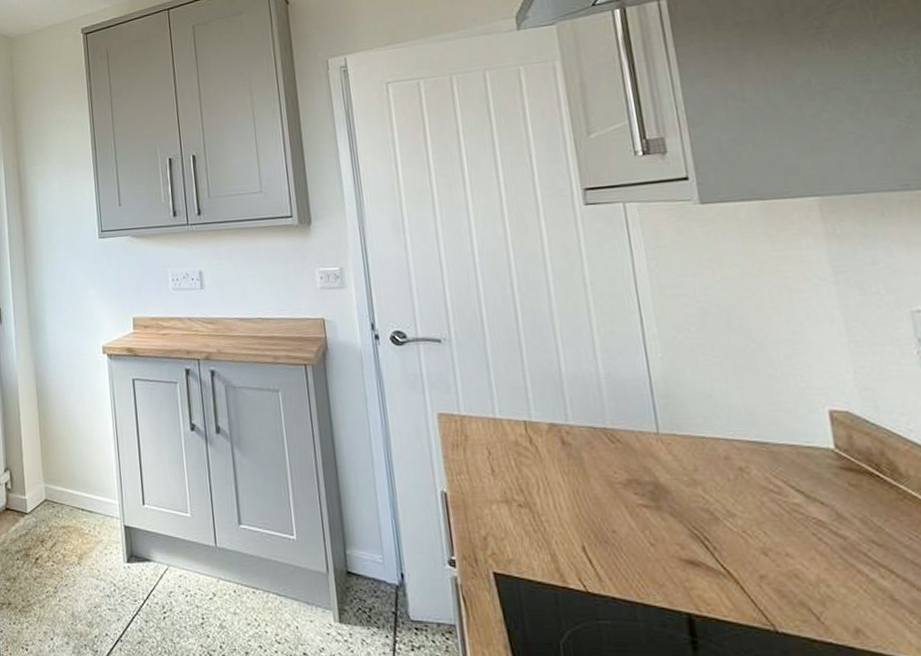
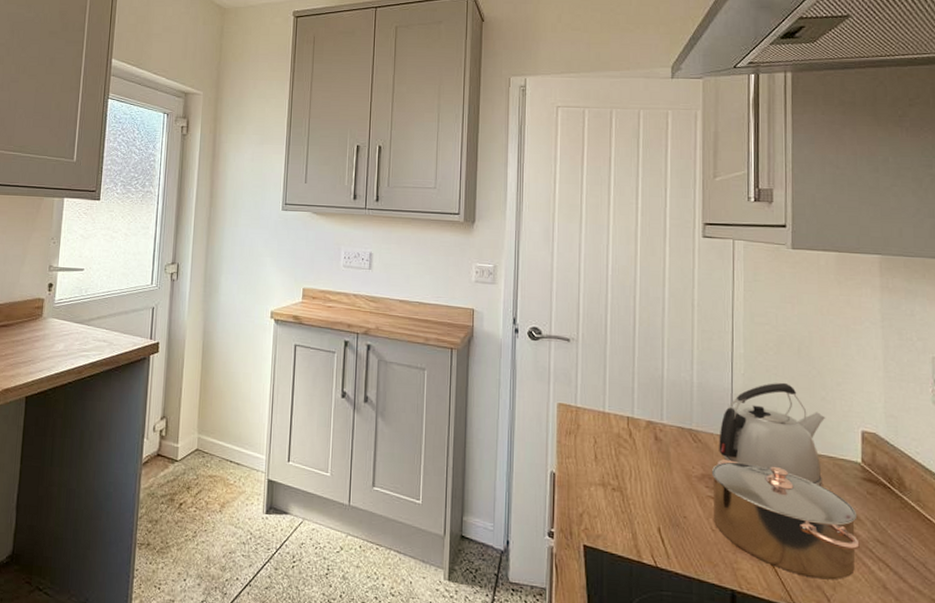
cooking pot: none [638,460,850,594] -> present [711,459,860,580]
kettle: none [641,362,787,482] -> present [719,382,826,487]

